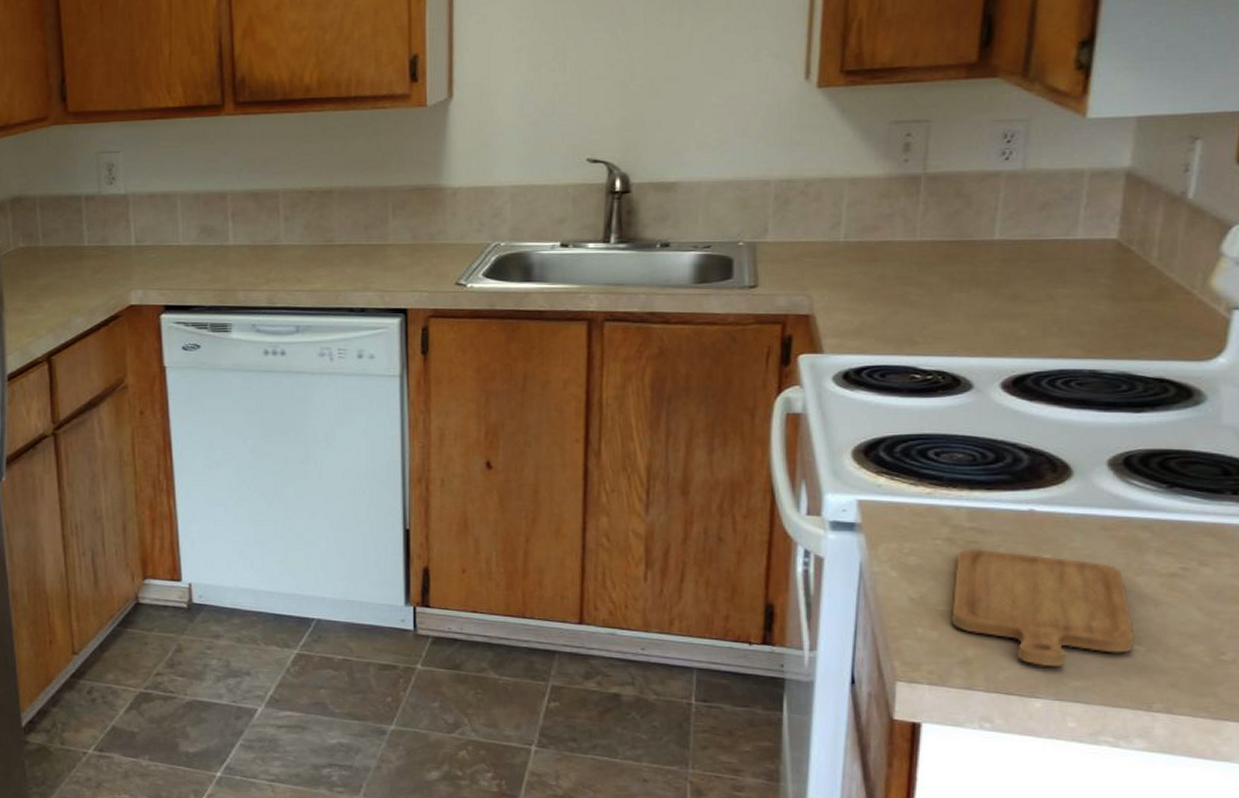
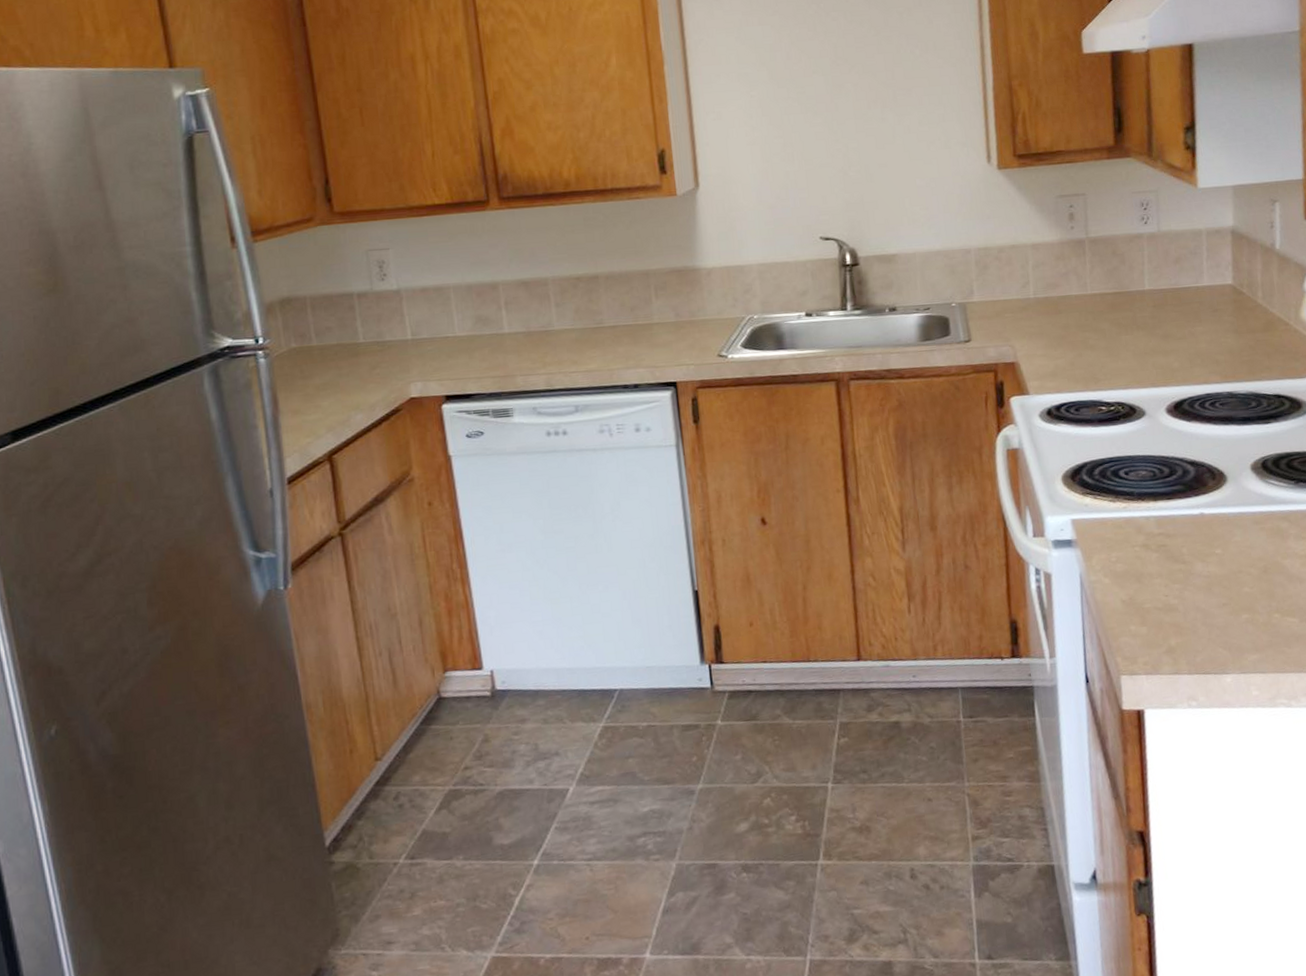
chopping board: present [951,549,1135,668] -> none [1152,550,1290,646]

